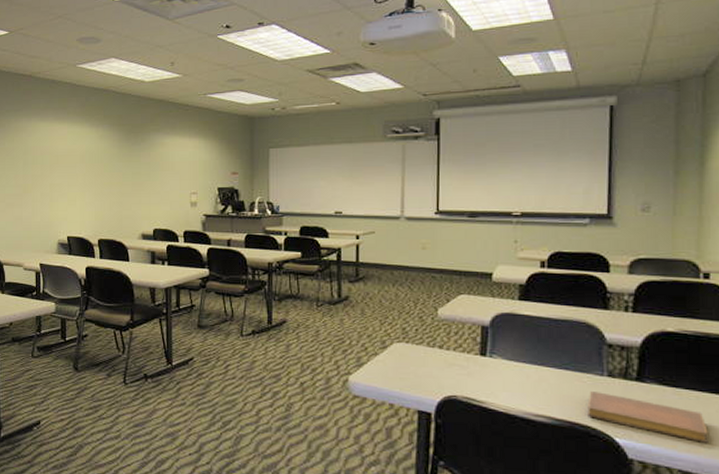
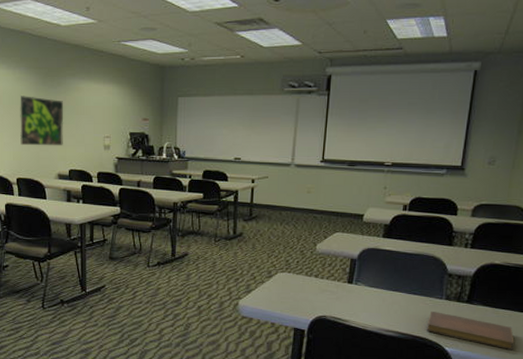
map: none [102,153,148,205] -> present [20,96,64,146]

